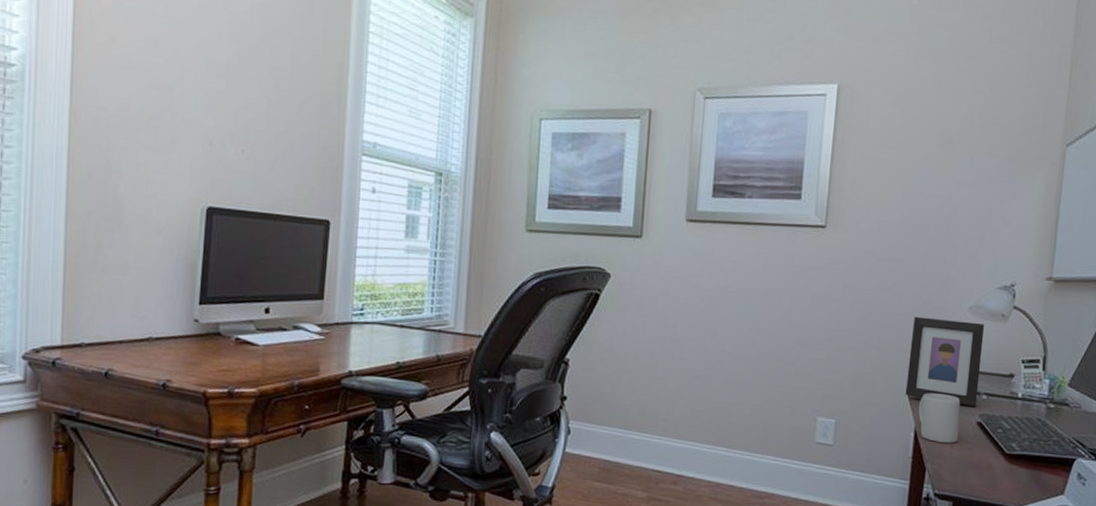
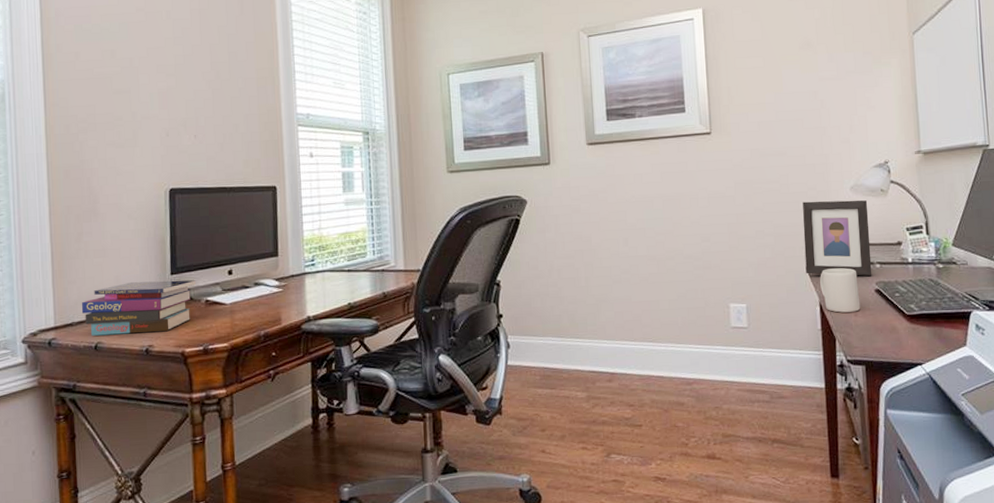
books: none [93,307,228,367] -> present [81,280,197,336]

